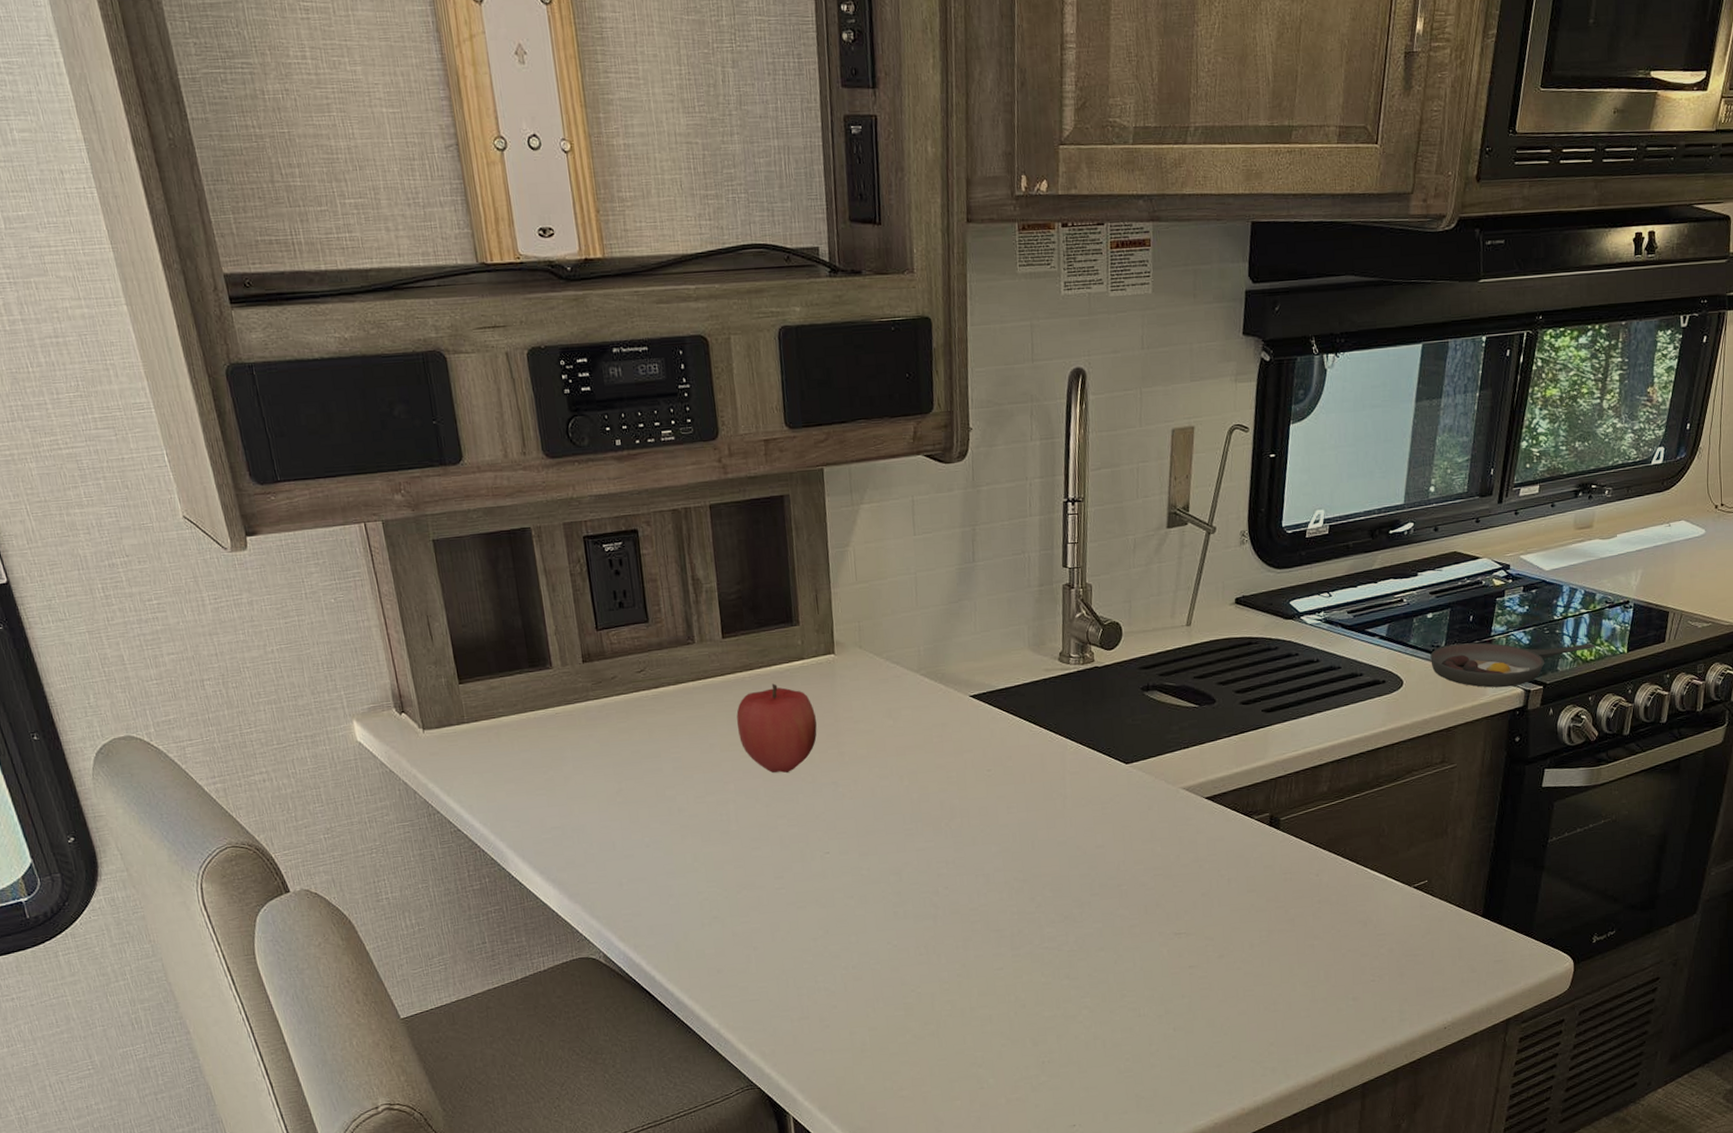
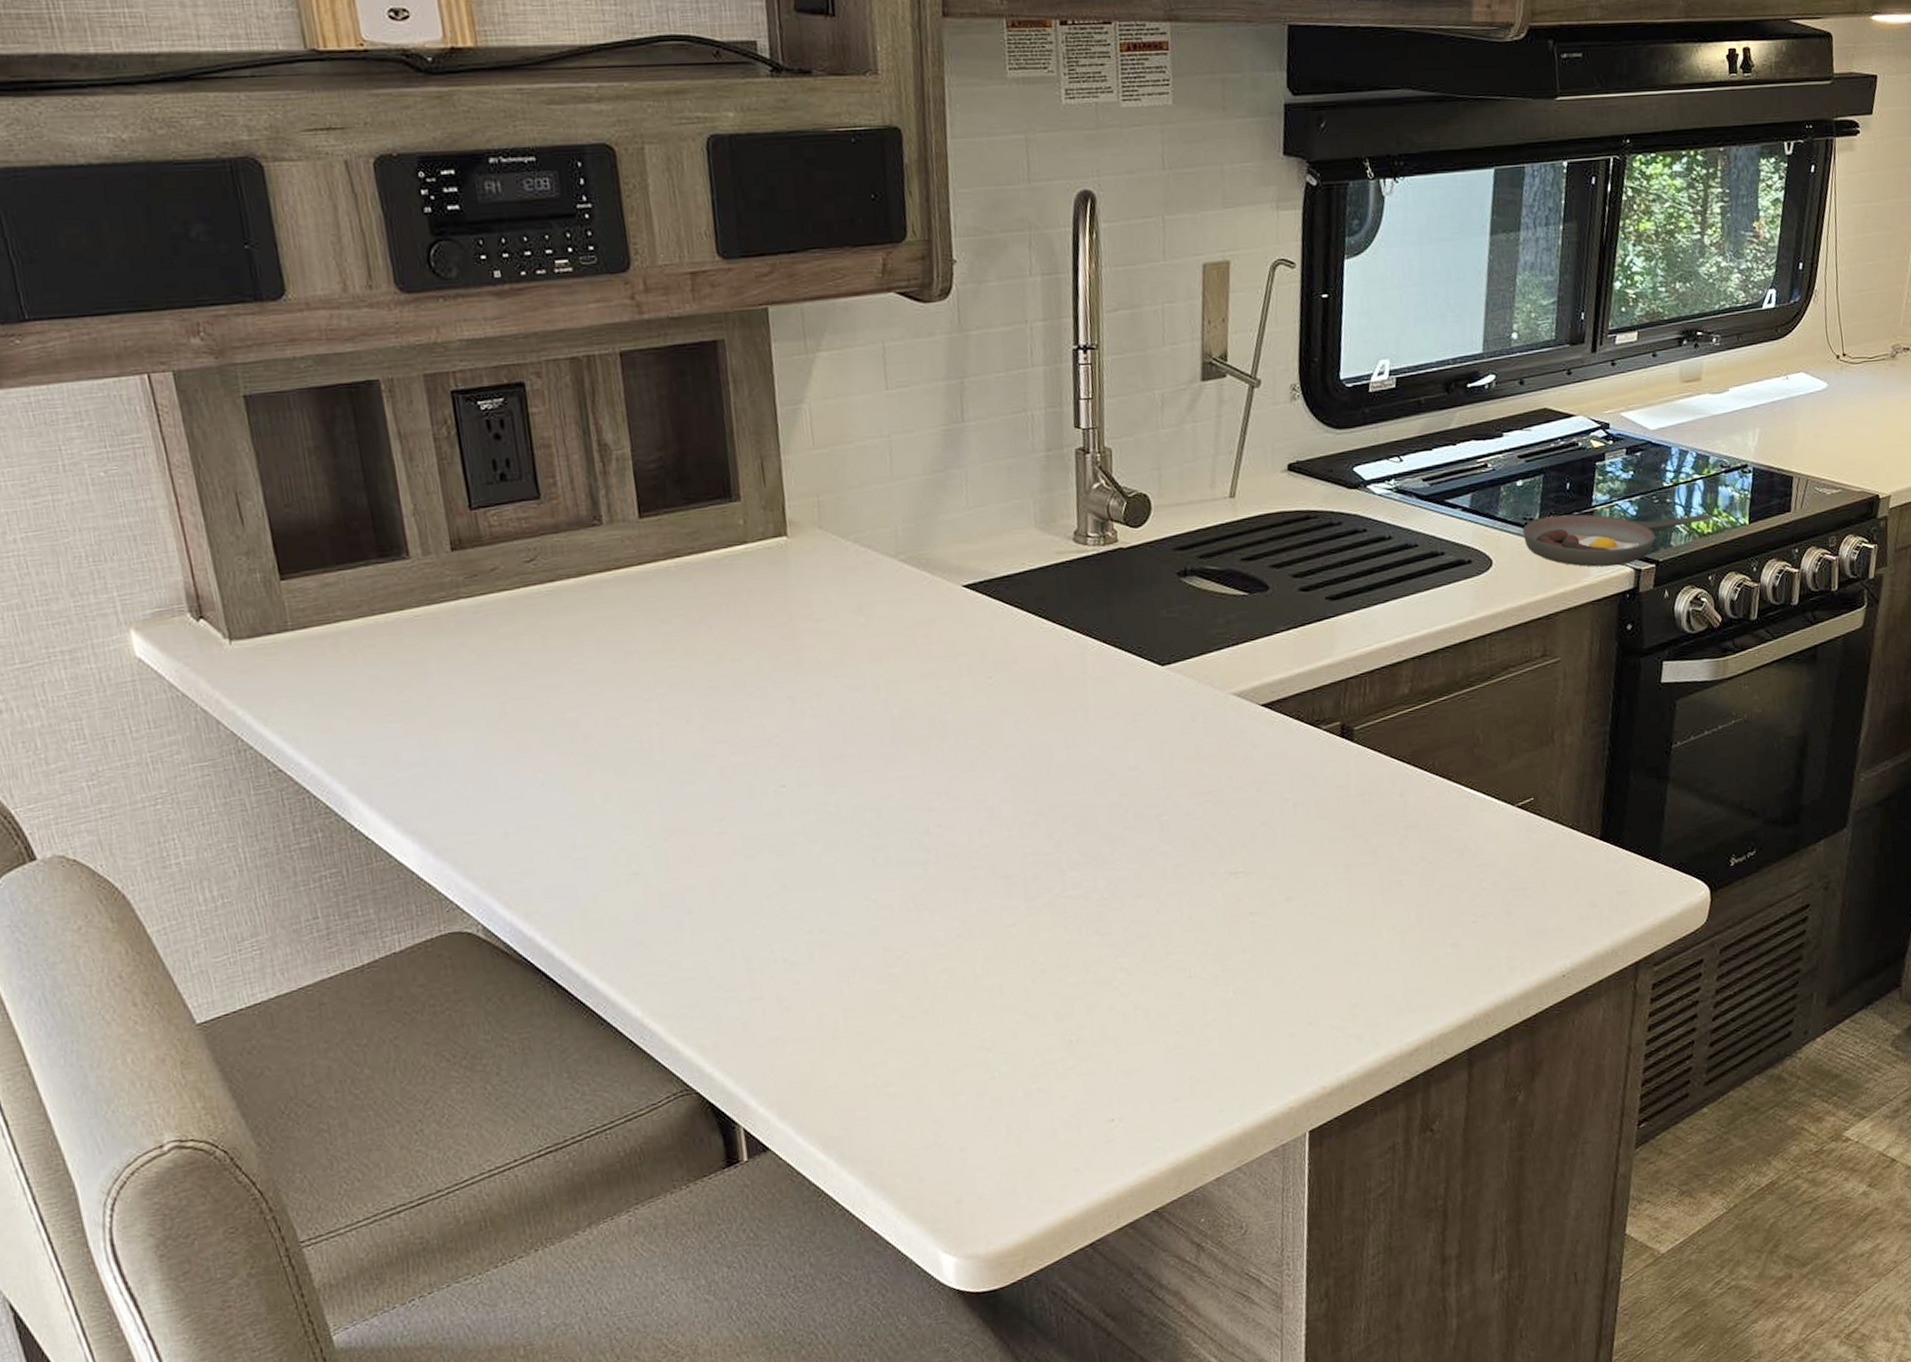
fruit: present [736,683,817,773] -> none [659,573,767,686]

